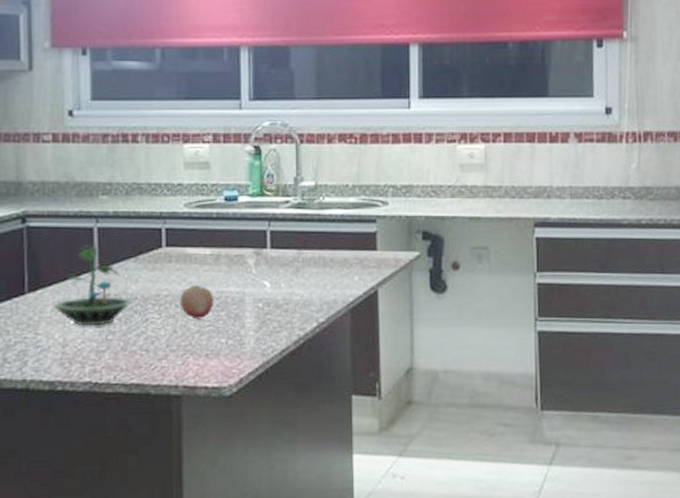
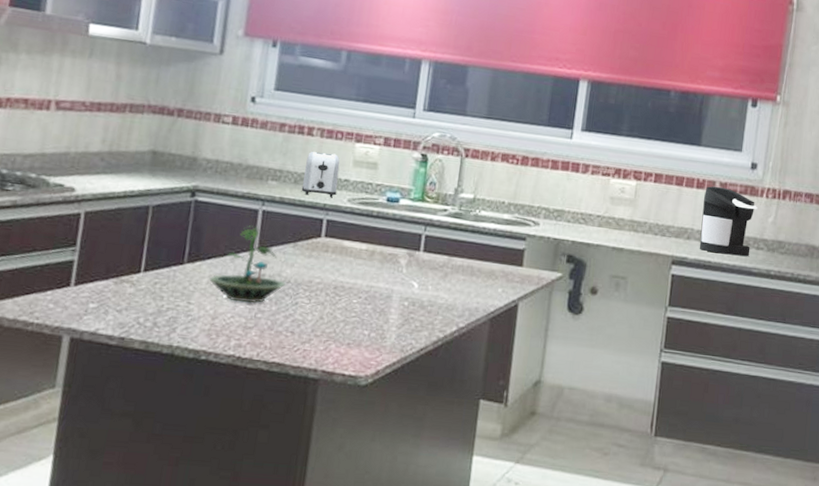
toaster: none [134,158,172,206] -> present [301,151,340,198]
fruit: present [179,284,215,319] -> none [329,276,363,310]
coffee maker: none [559,137,619,209] -> present [699,186,758,257]

